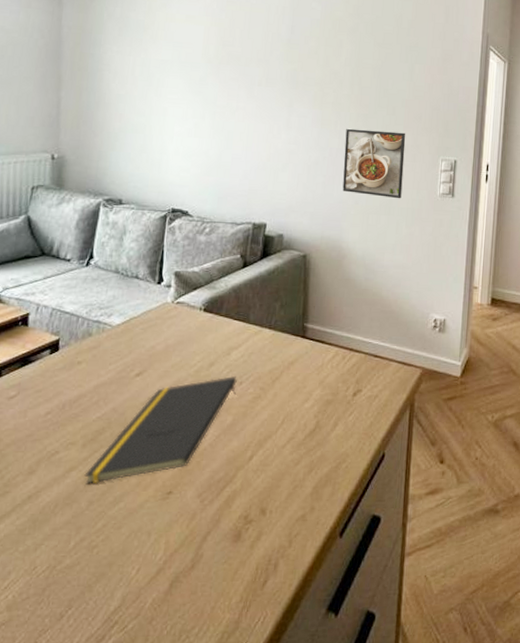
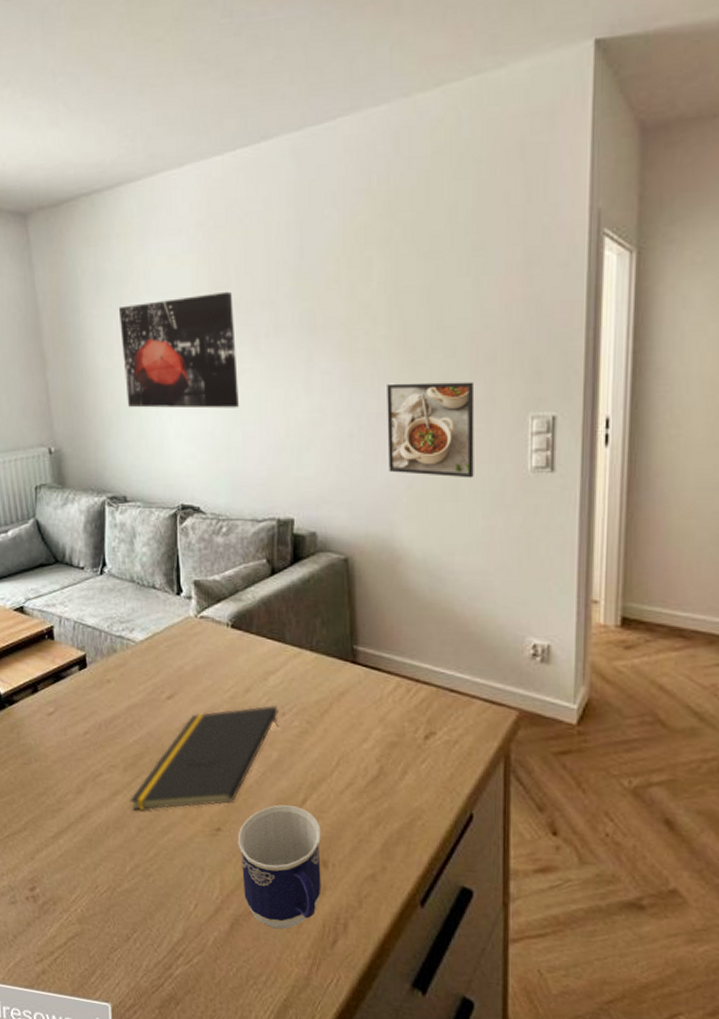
wall art: none [134,47,236,136] -> present [118,291,239,409]
cup: none [186,463,263,580] -> present [237,805,321,929]

